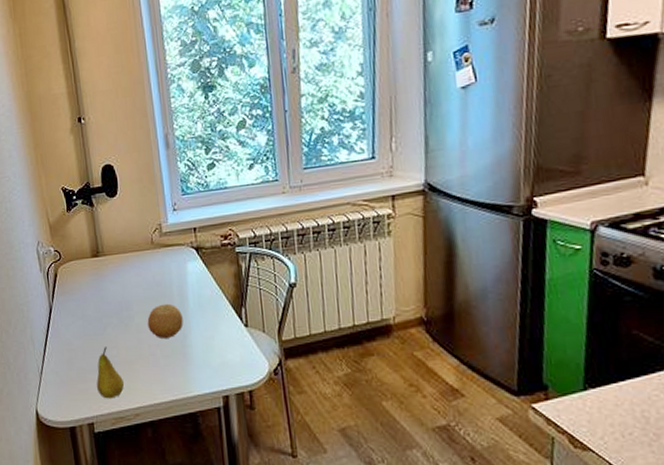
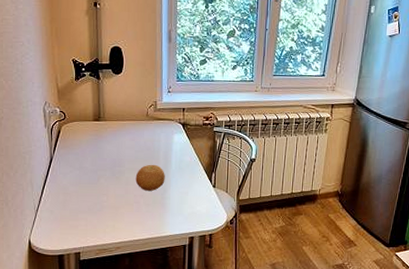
fruit: present [96,347,125,399] -> none [86,194,111,234]

